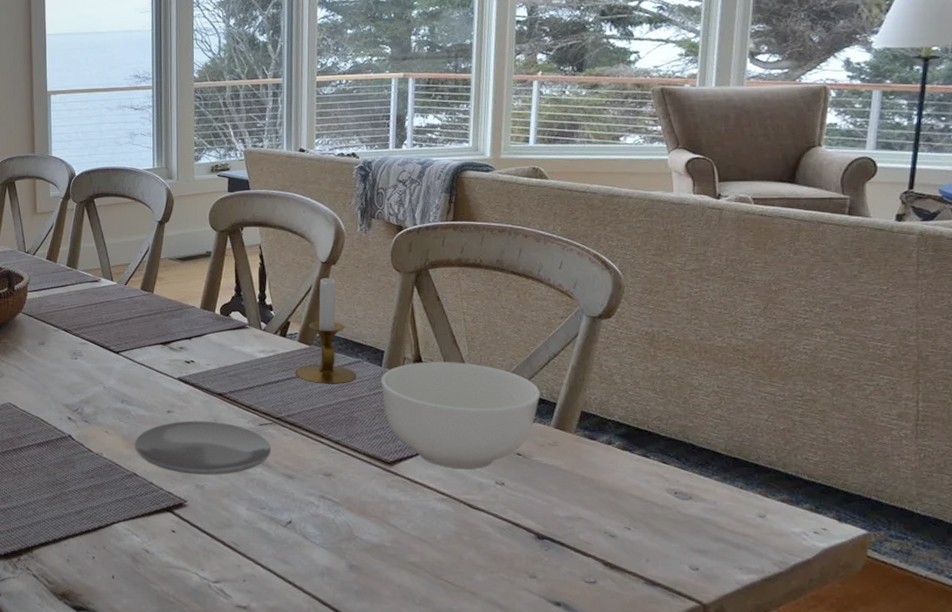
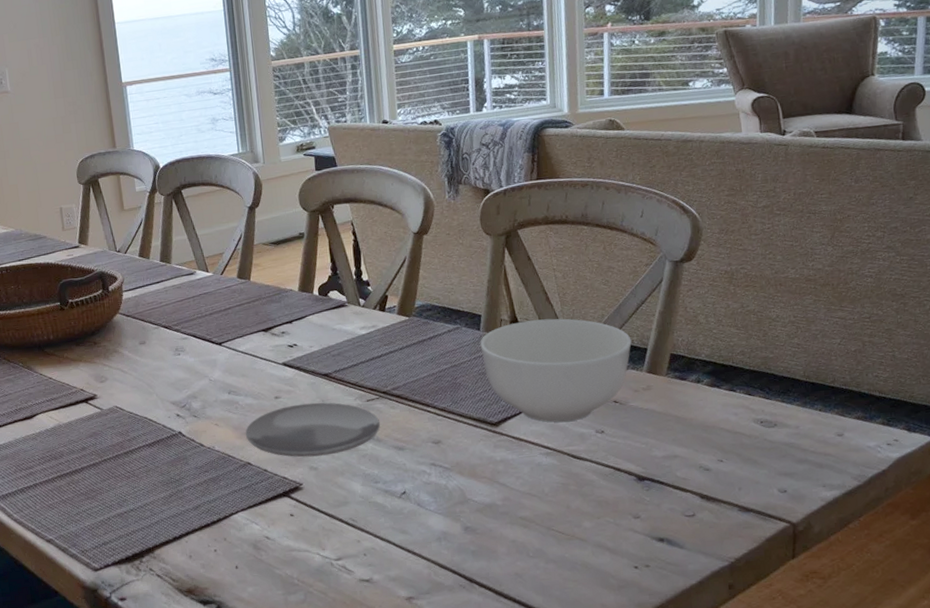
candlestick: present [296,278,357,384] -> none [397,248,457,354]

